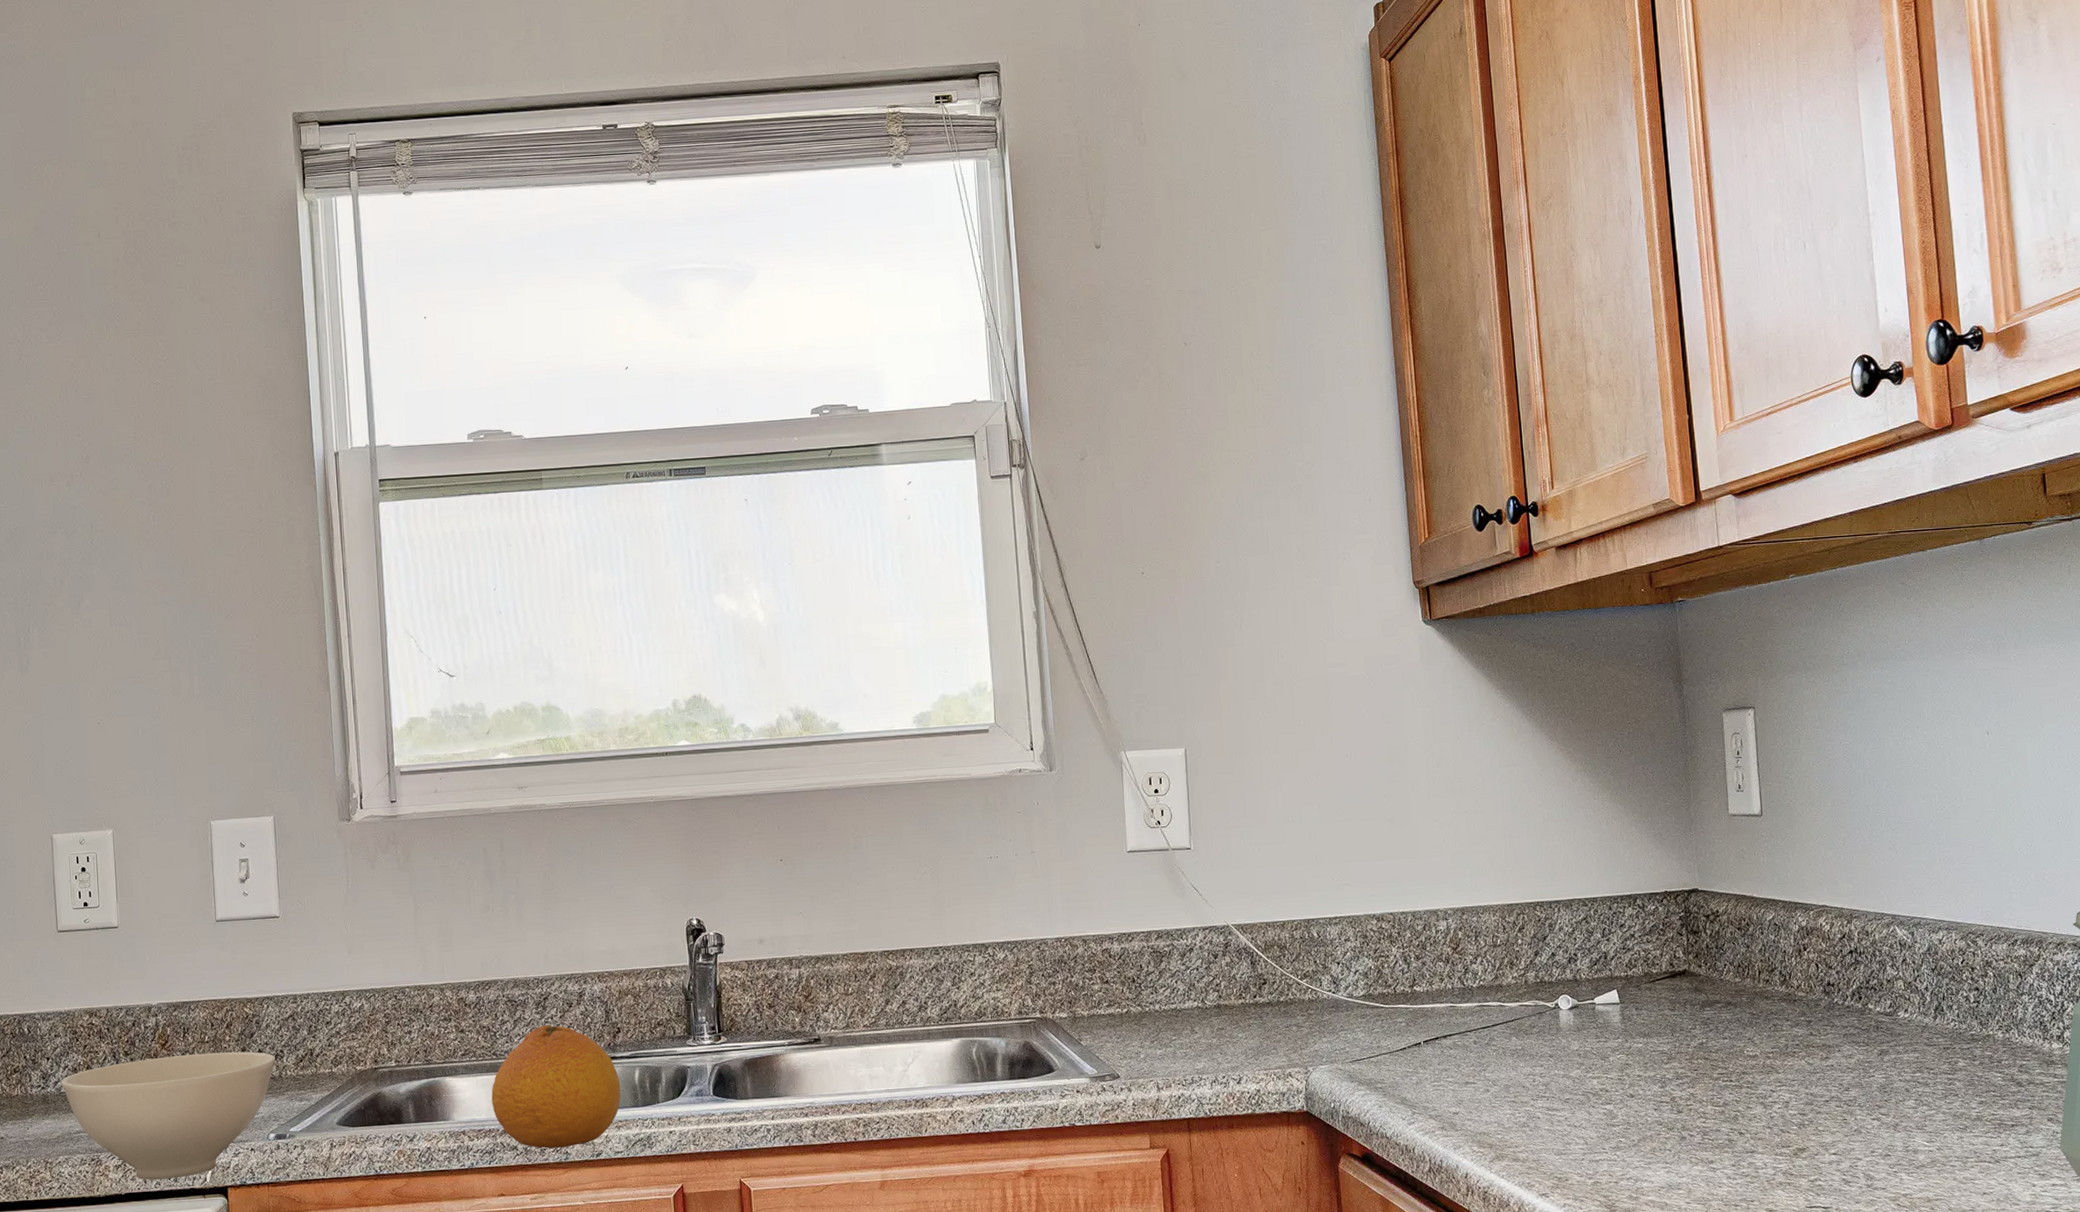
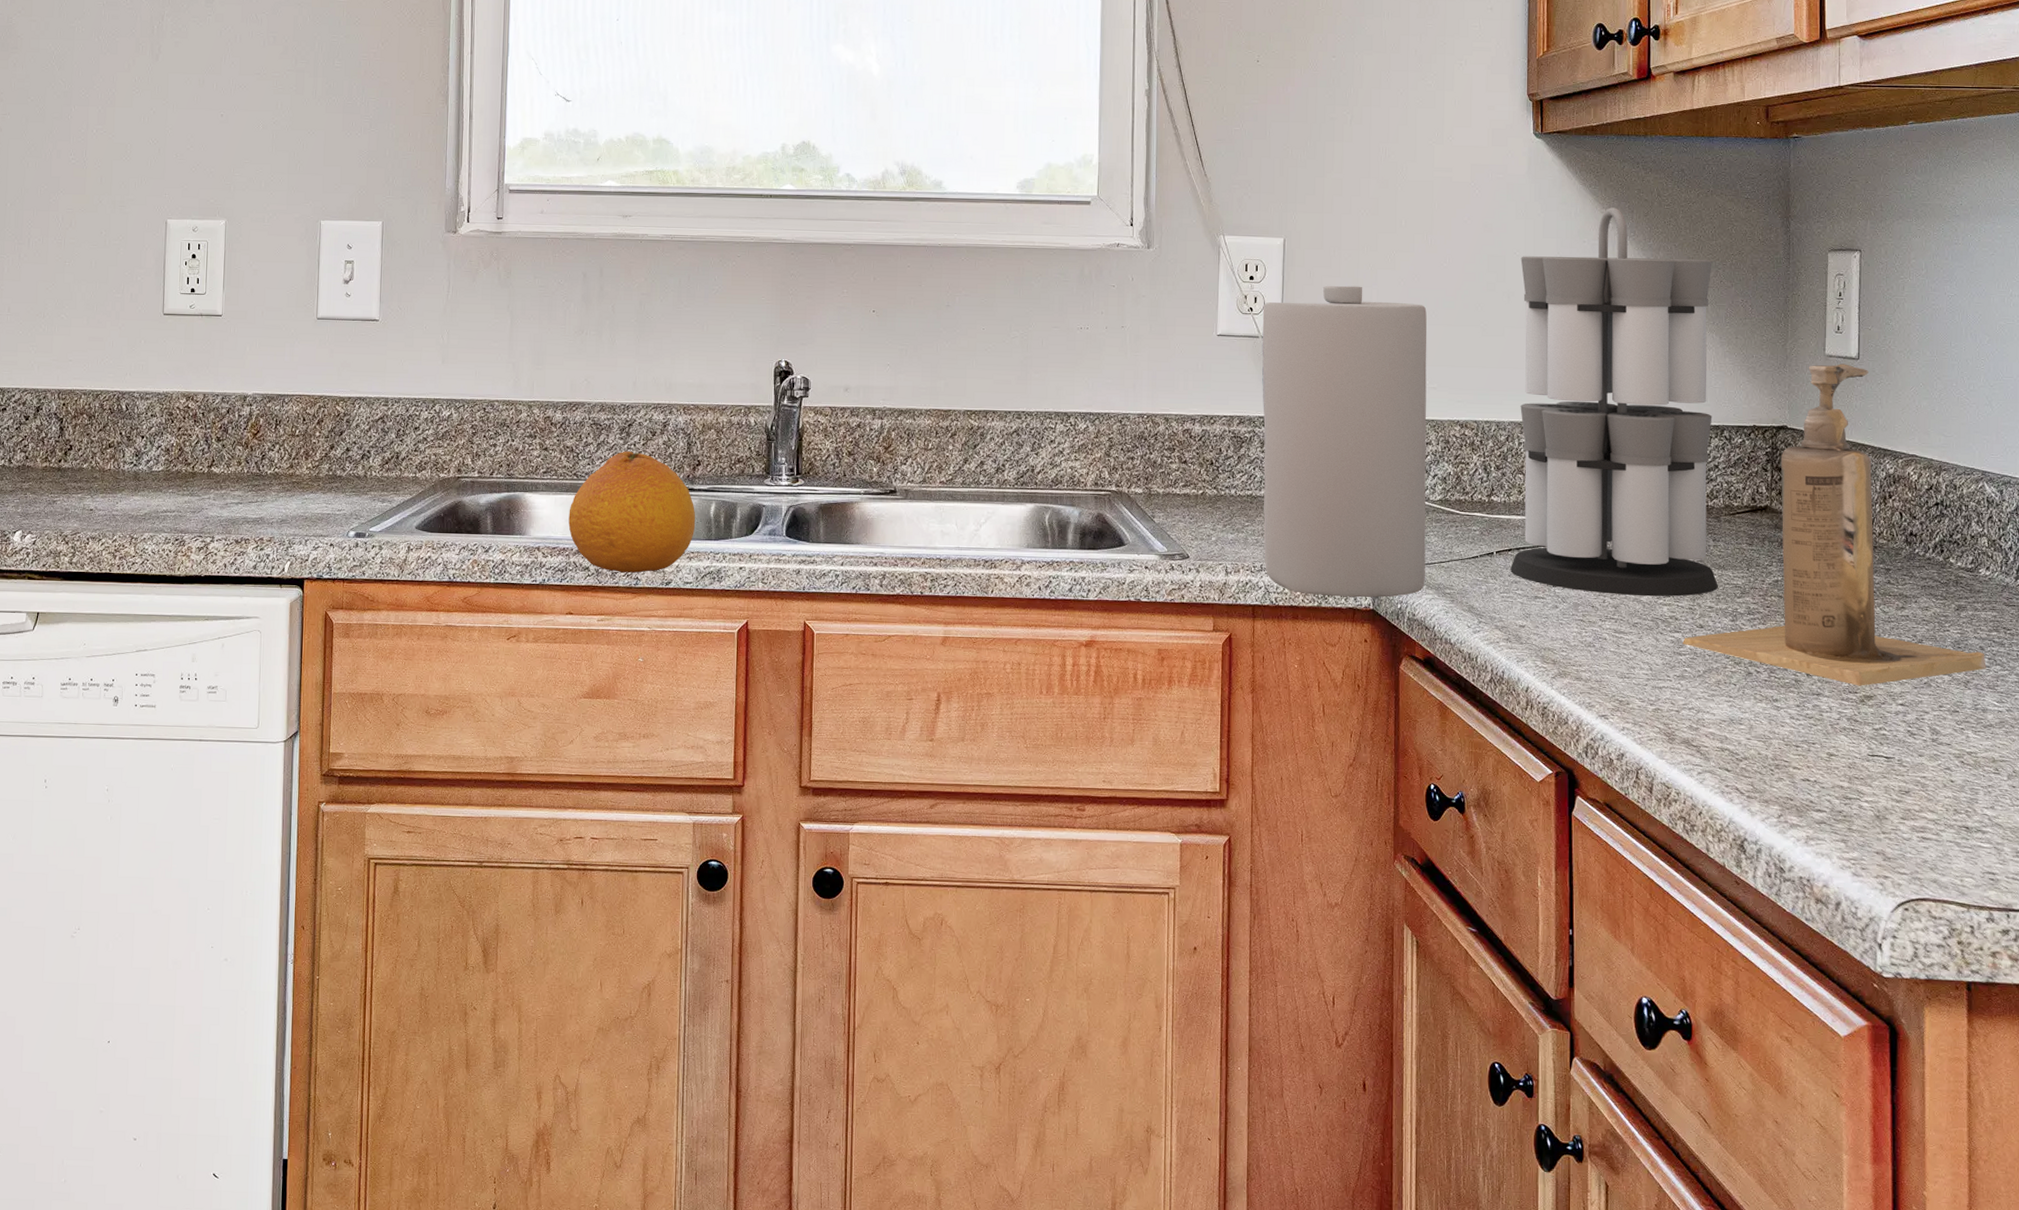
bowl: present [60,1051,275,1180] -> none [152,446,362,566]
paper towel holder: none [1170,789,1356,1103] -> present [1262,285,1427,598]
spice rack: none [1421,687,1645,1073] -> present [1510,207,1718,597]
soap dispenser: none [1615,821,1914,1140] -> present [1682,363,1987,686]

